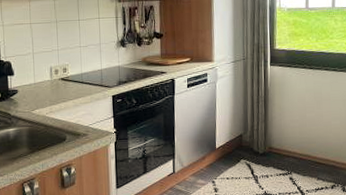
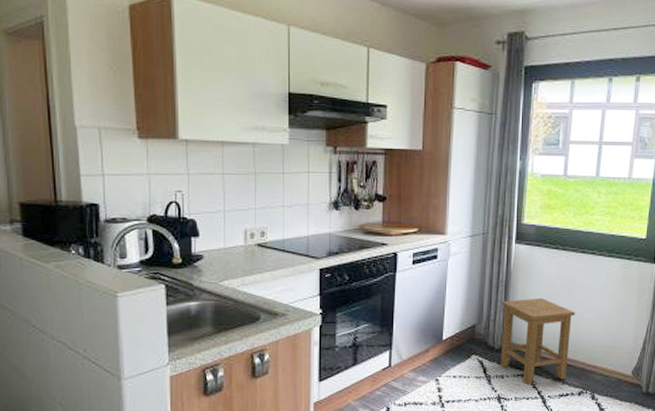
stool: none [262,109,324,183] -> present [500,297,576,386]

